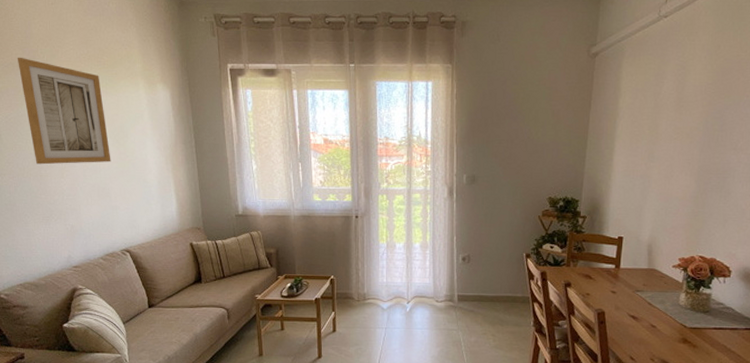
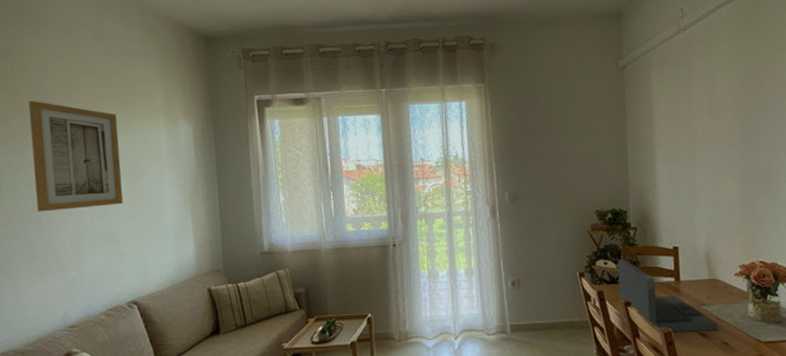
laptop: none [560,244,649,314] -> present [617,259,718,333]

